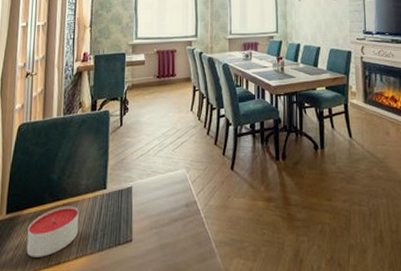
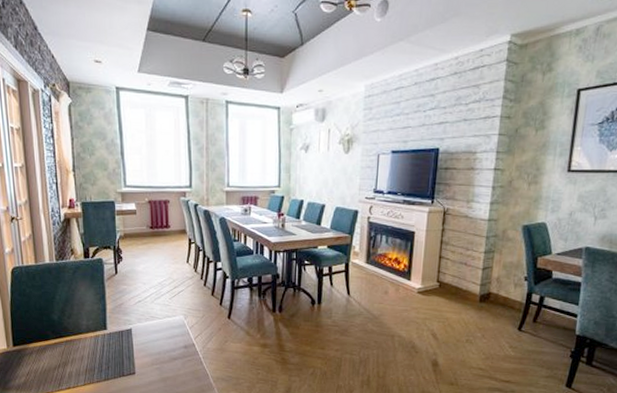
candle: present [26,206,79,257] -> none [36,342,83,383]

